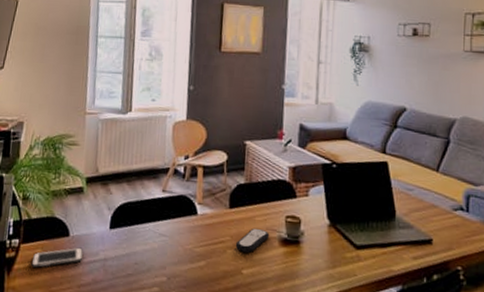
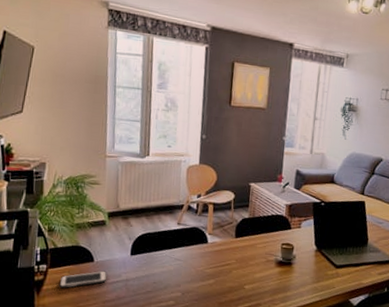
remote control: present [235,228,270,253] -> none [239,253,268,272]

